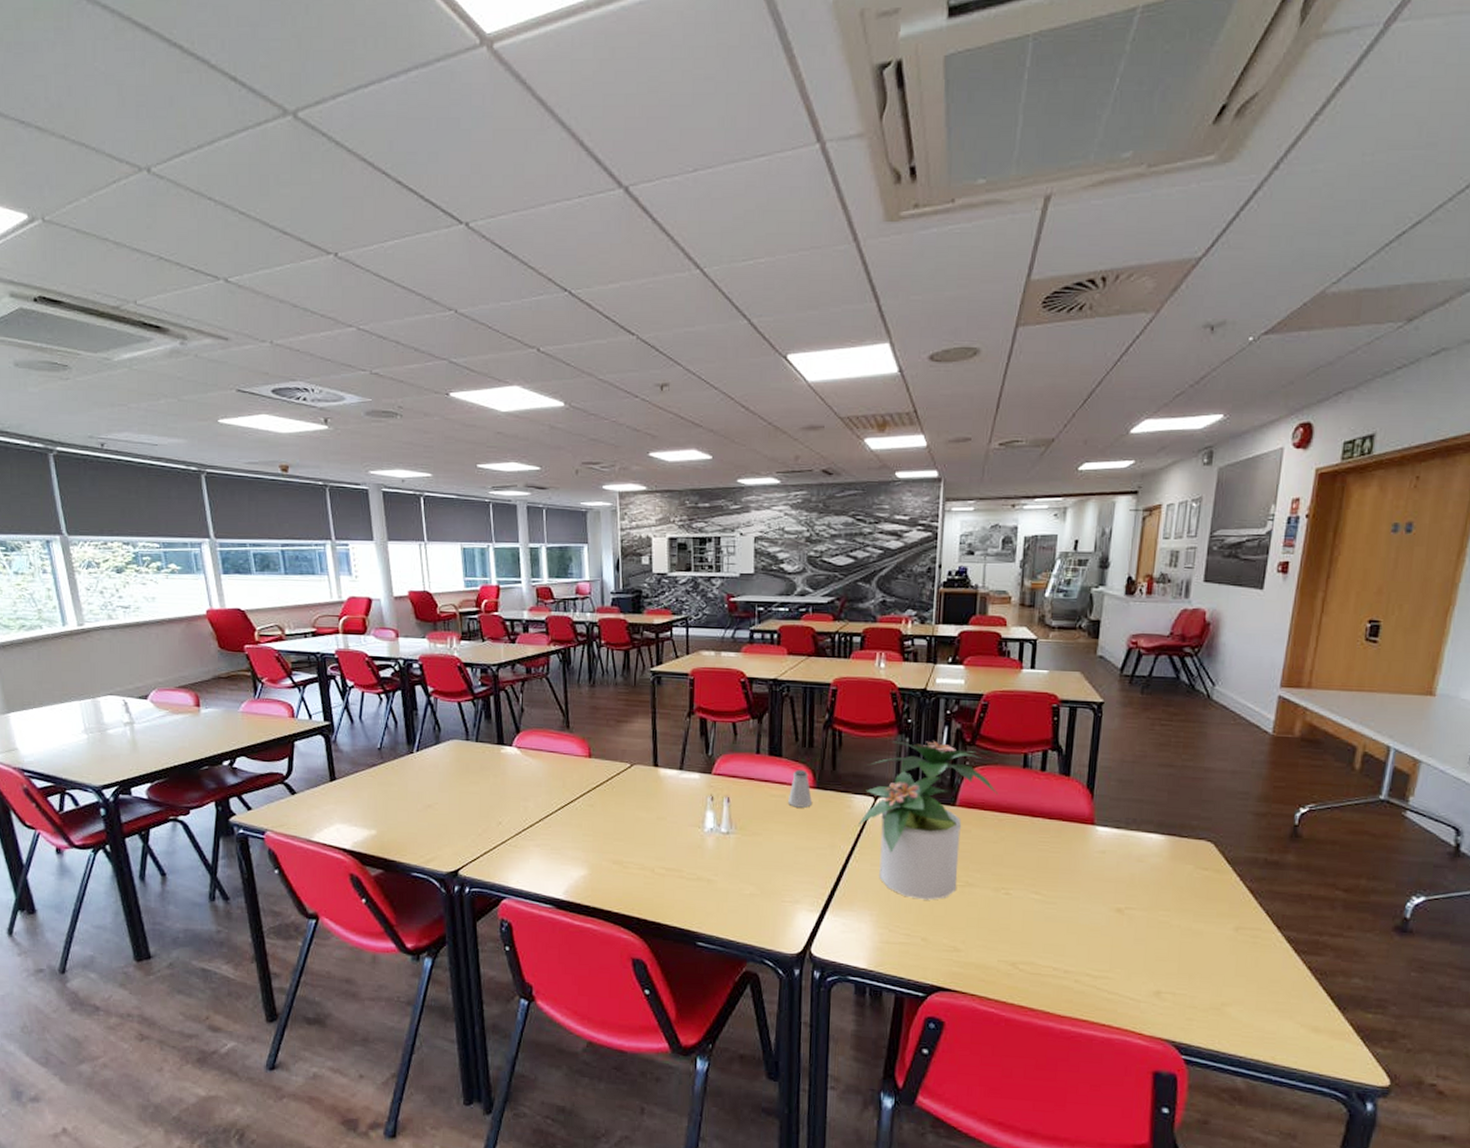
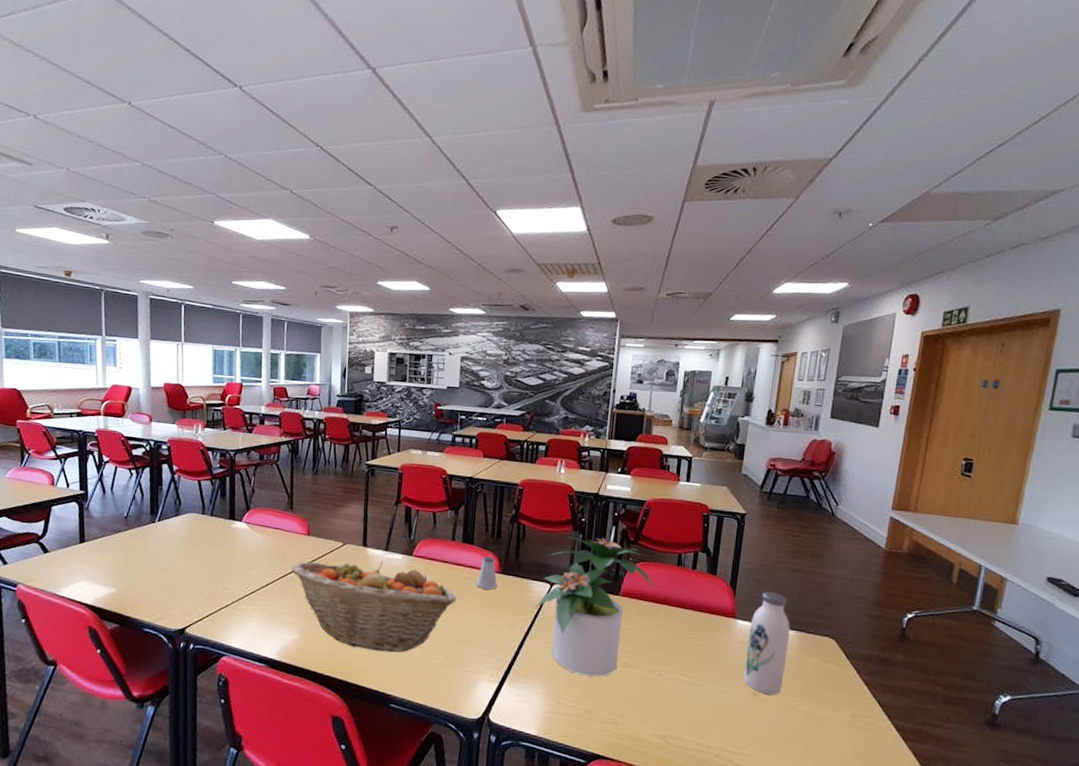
fruit basket: none [573,781,766,885] -> present [291,560,457,653]
water bottle: none [1106,792,1159,910] -> present [744,591,790,695]

